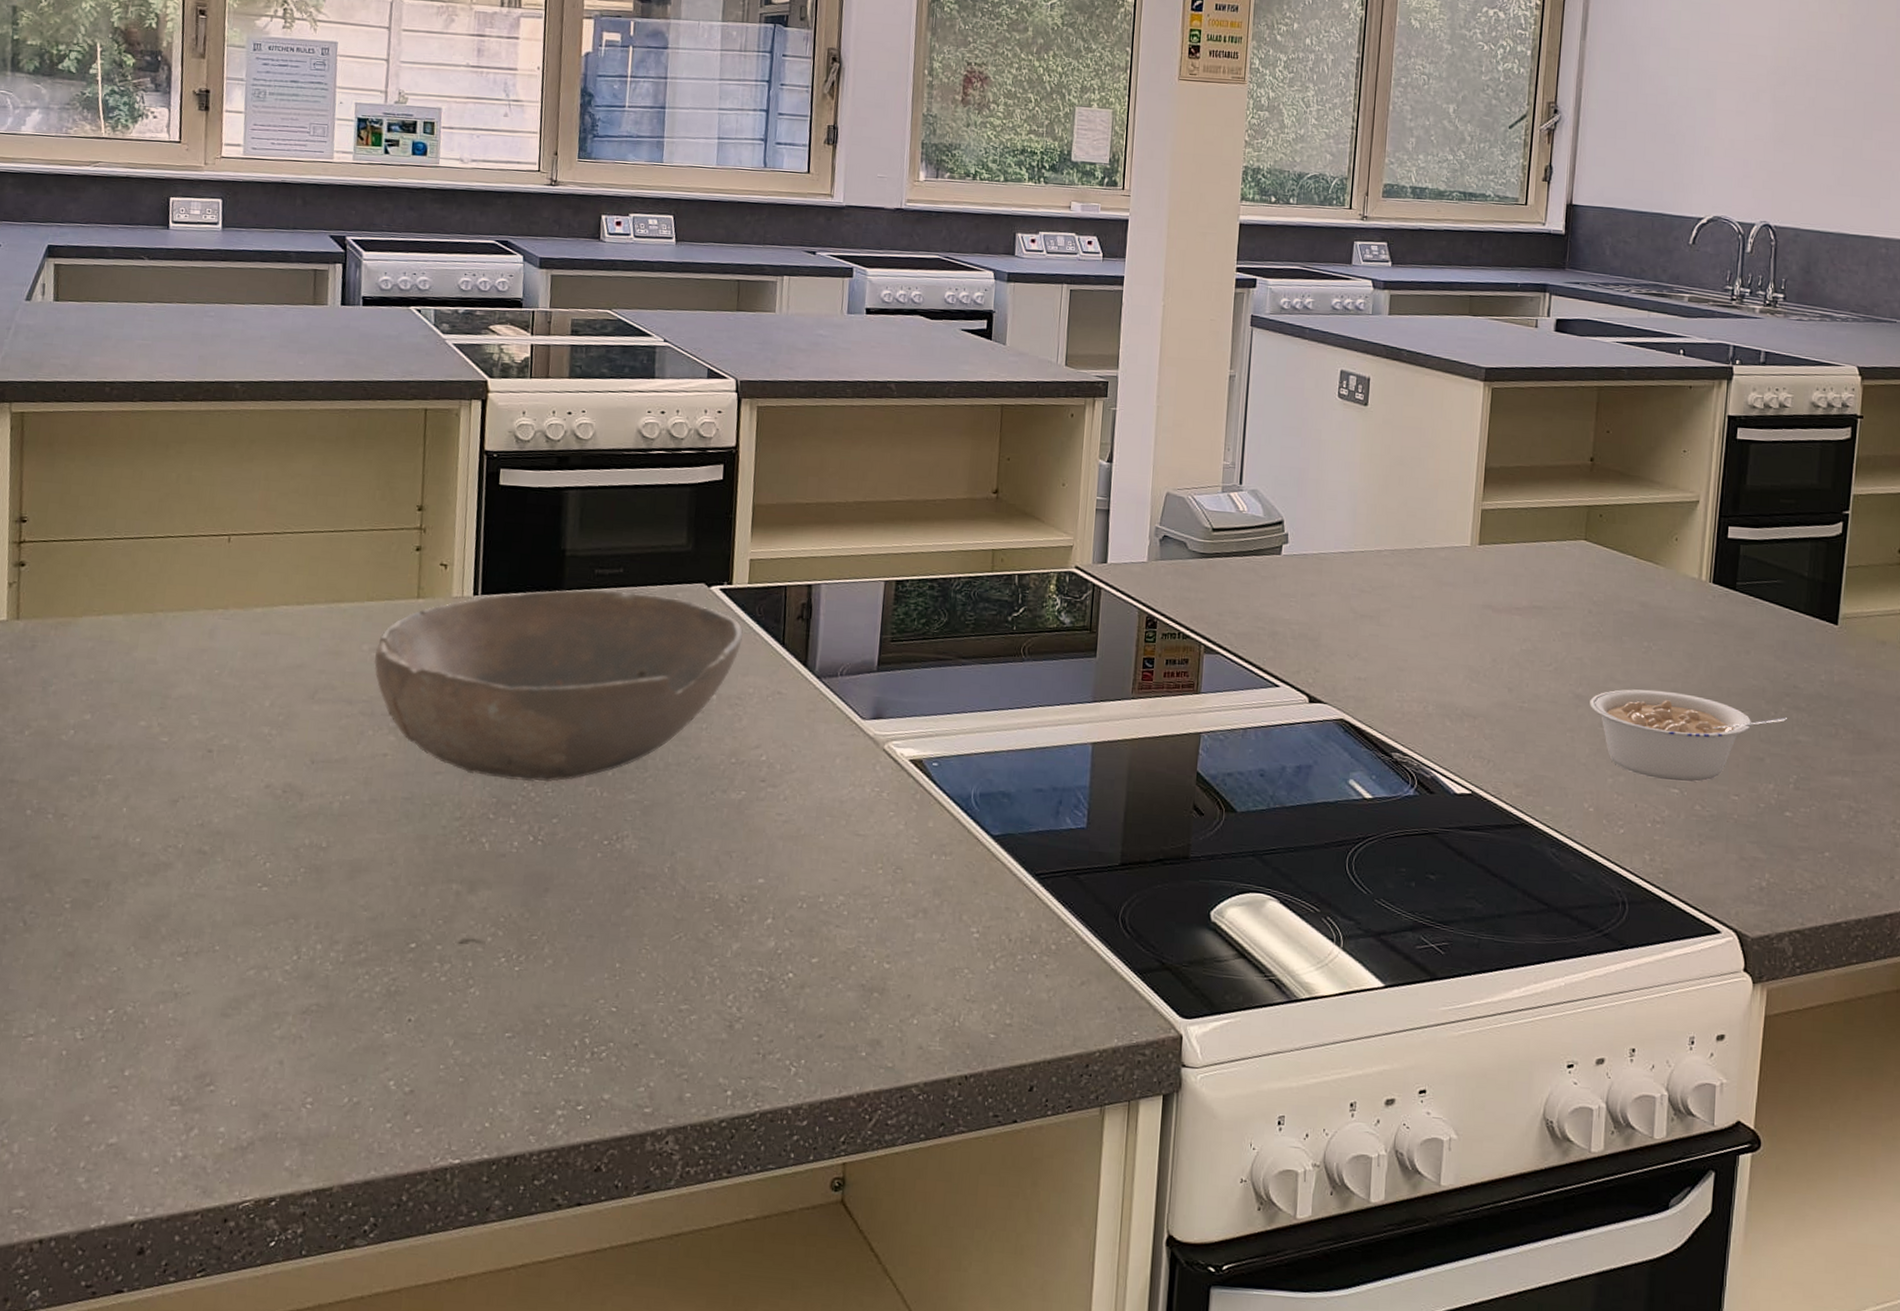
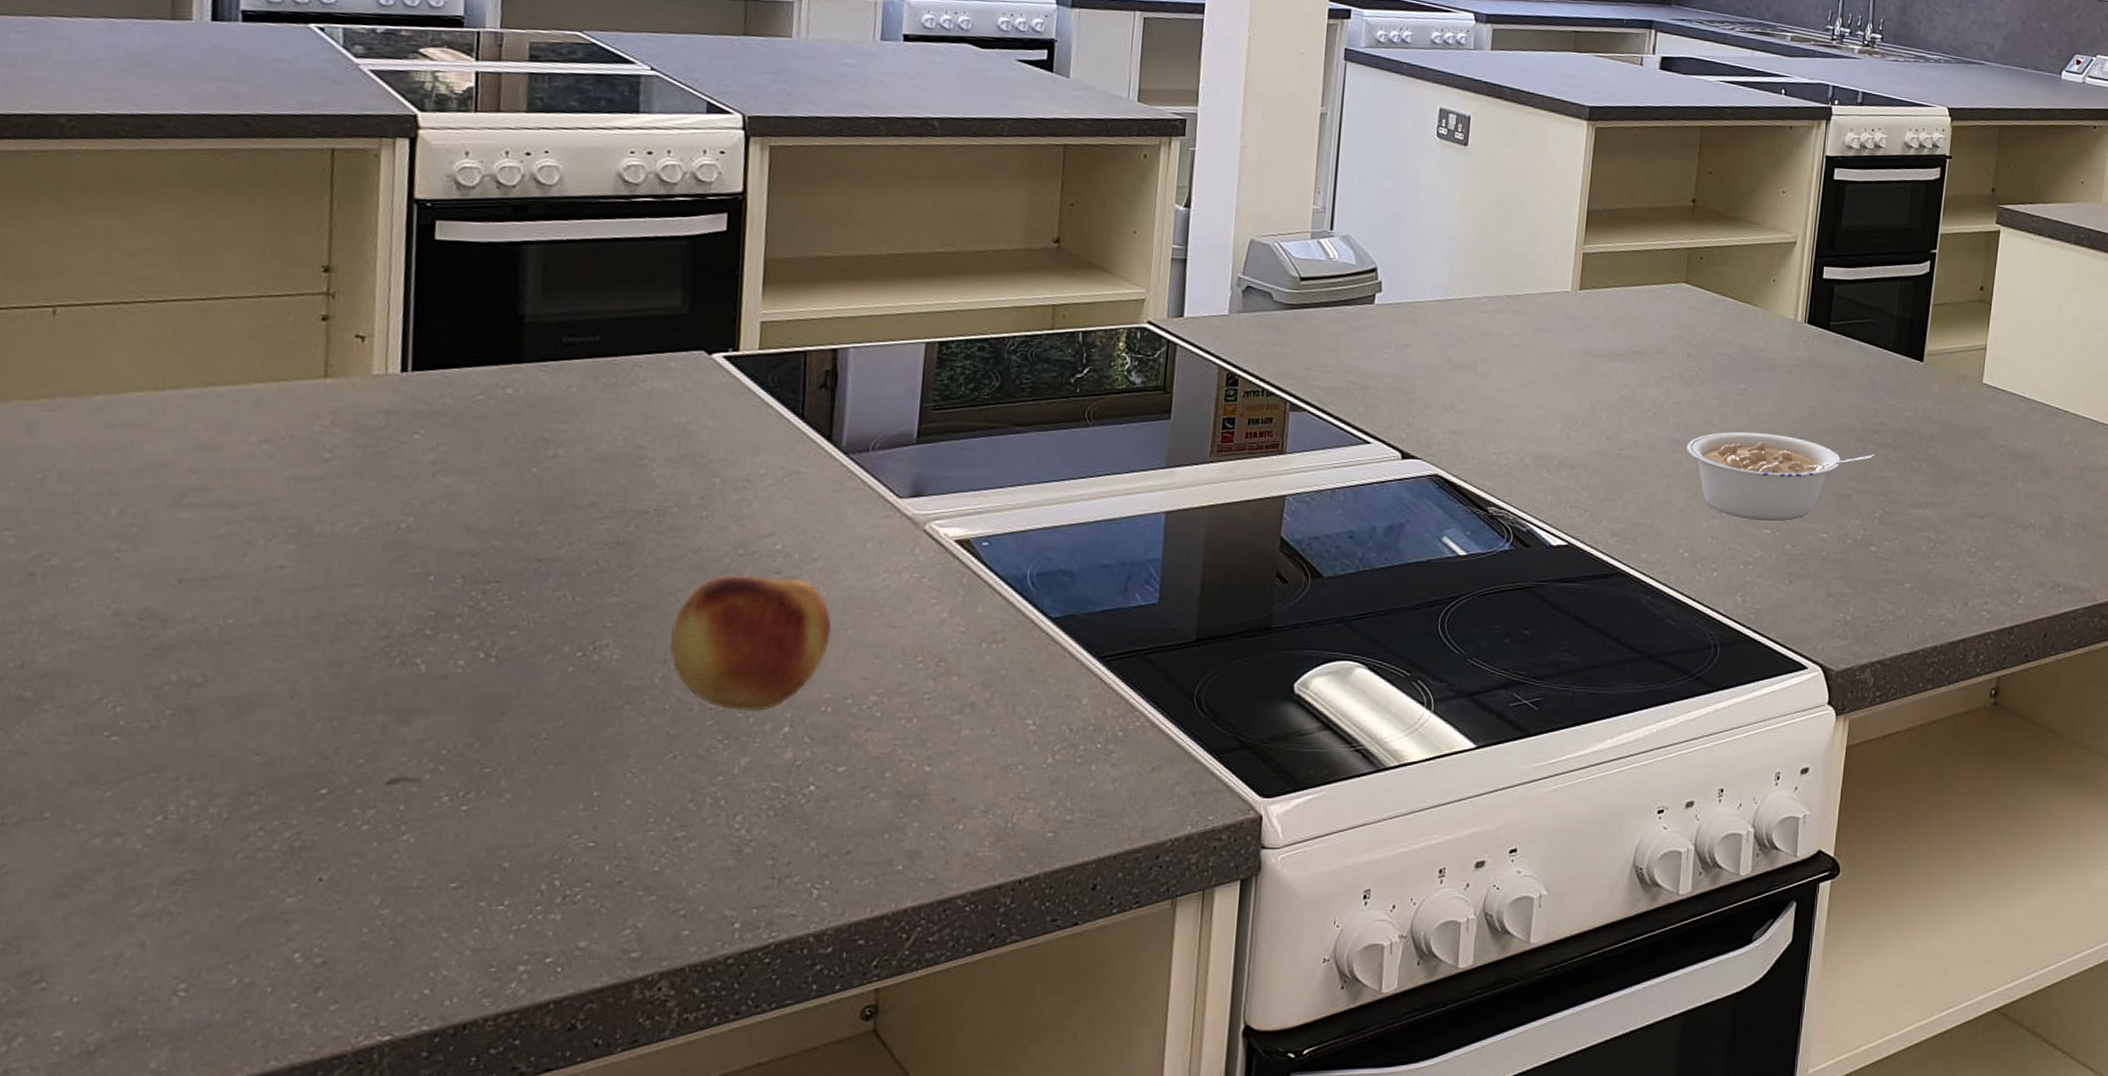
bowl: present [373,589,744,782] -> none [264,362,754,589]
fruit: none [676,781,807,903] -> present [669,575,832,712]

